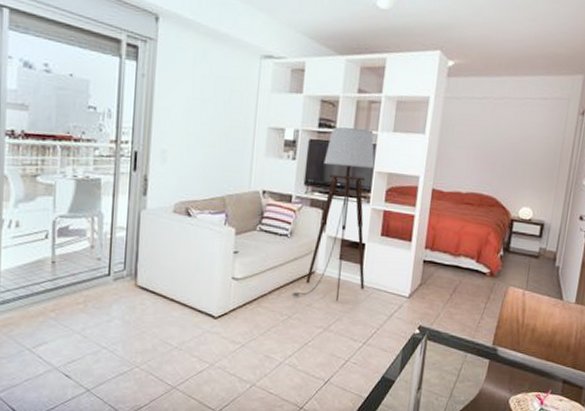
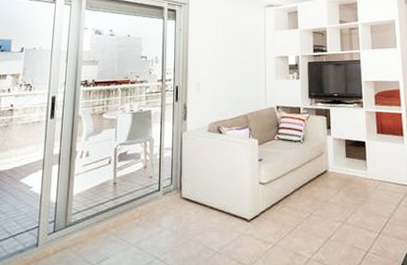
floor lamp: present [291,127,375,302] -> none [310,50,371,196]

